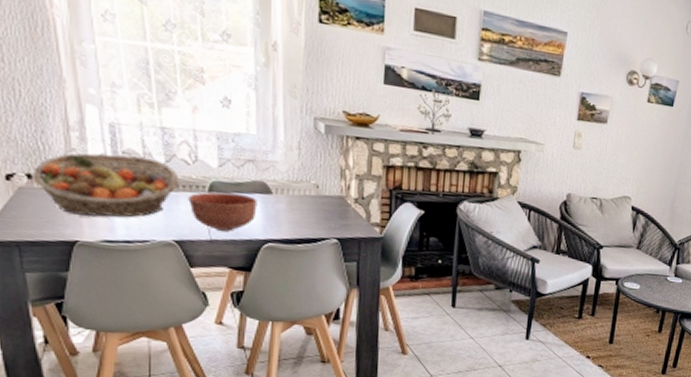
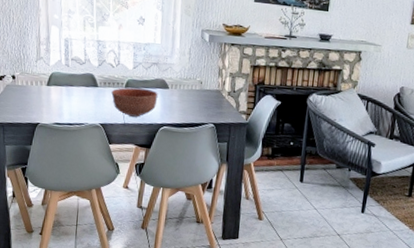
fruit basket: present [31,153,180,218] -> none [14,60,107,106]

